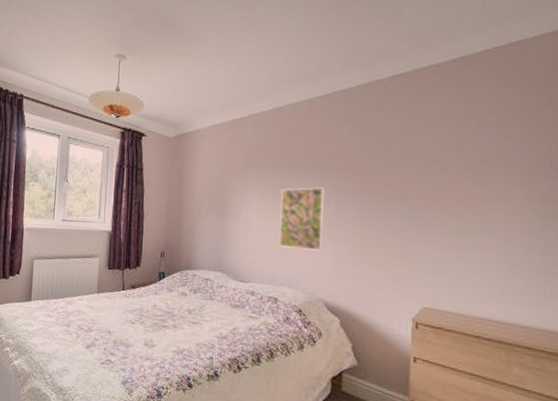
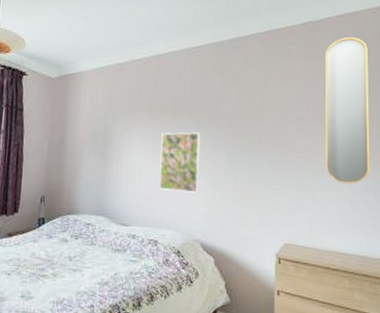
home mirror: none [479,71,539,244] -> present [325,37,370,184]

